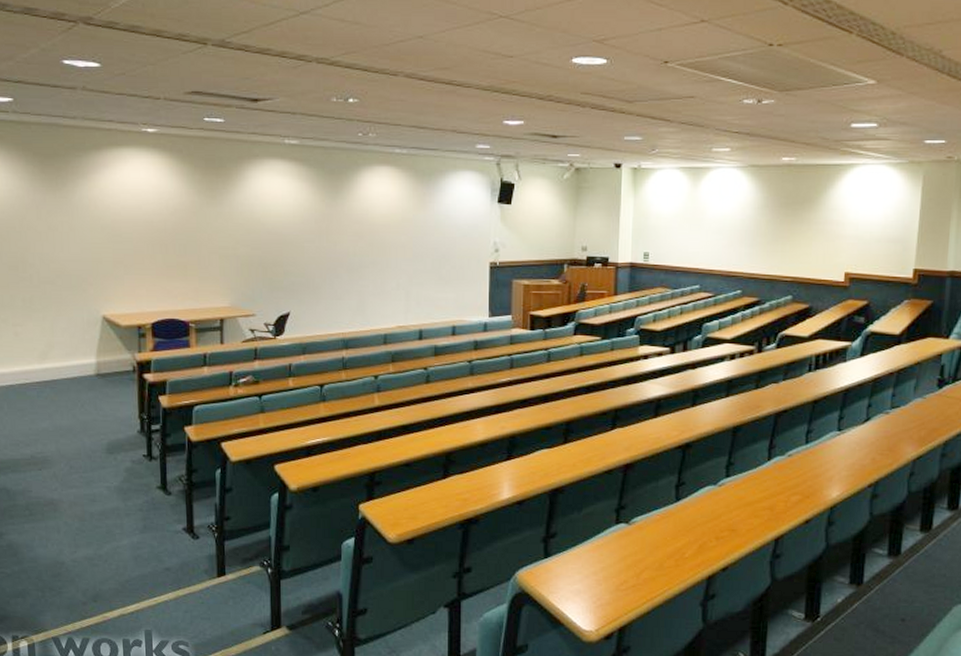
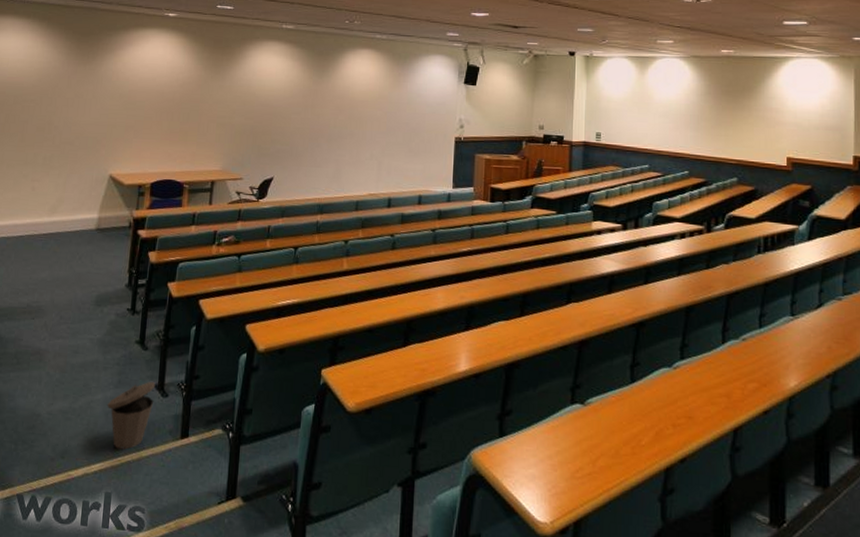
trash can: none [134,525,185,590] -> present [107,382,156,450]

